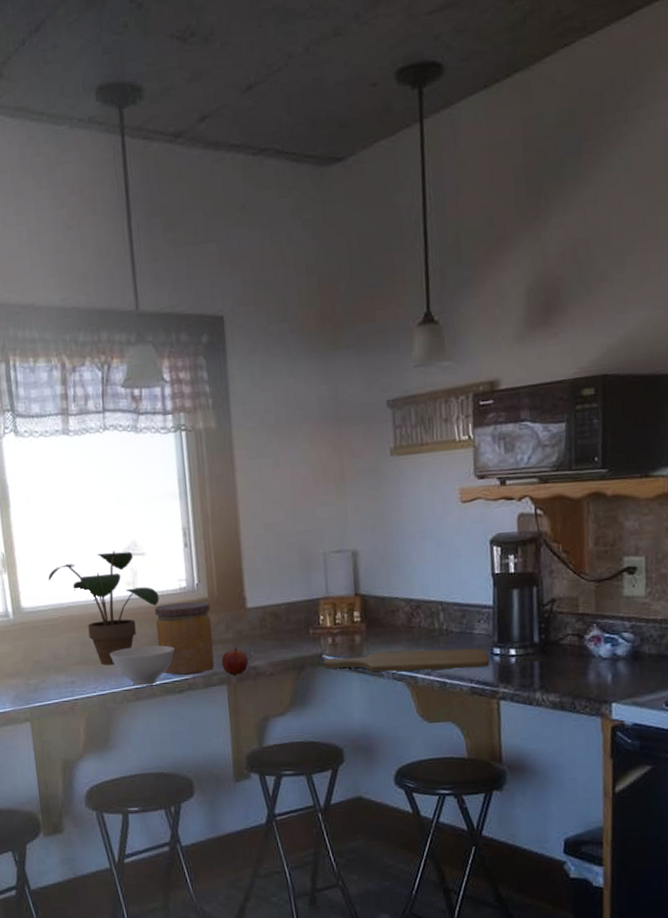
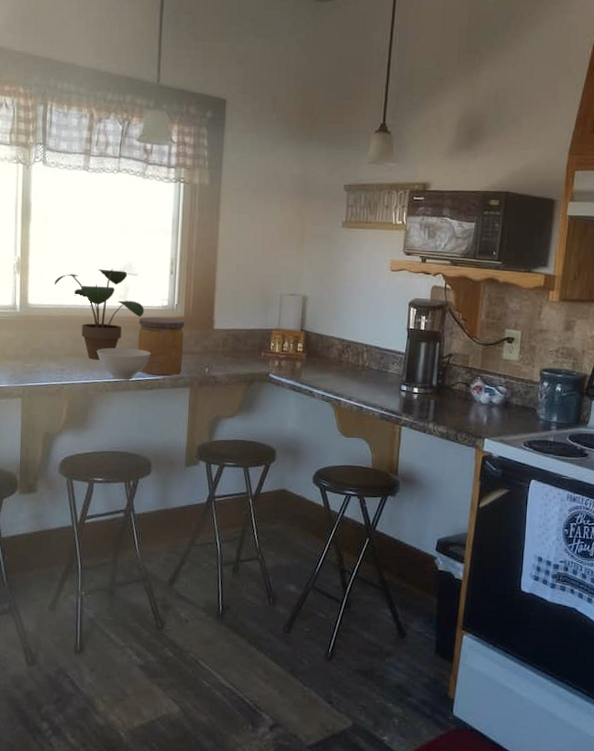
fruit: present [221,647,249,675] -> none [188,359,210,381]
chopping board: present [323,648,490,673] -> none [269,377,398,399]

